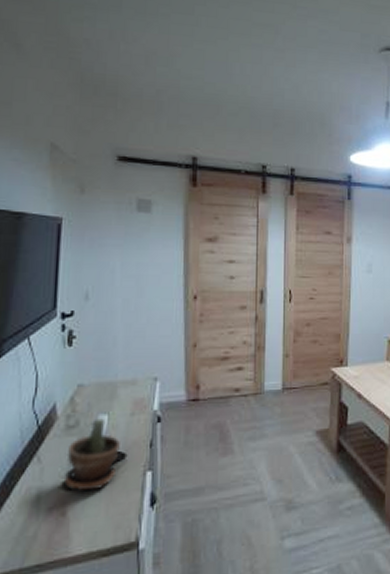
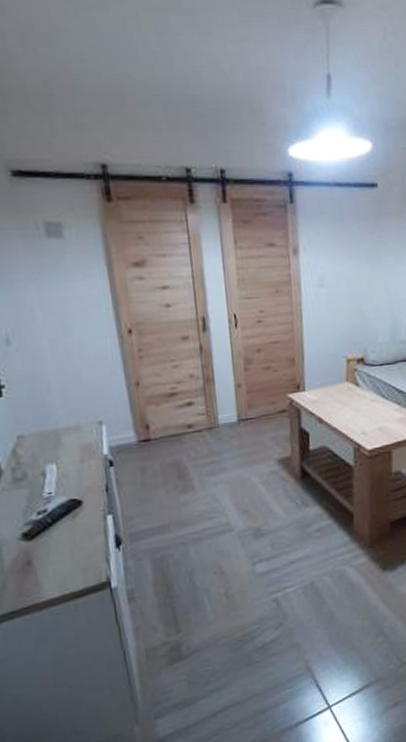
potted plant: present [65,418,120,491] -> none [20,468,75,540]

